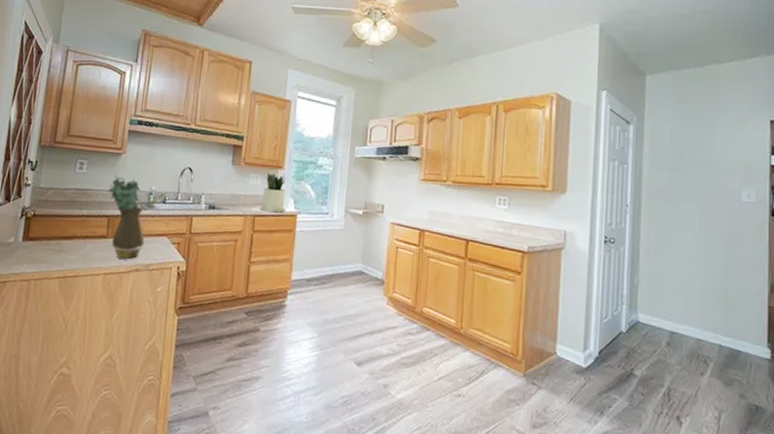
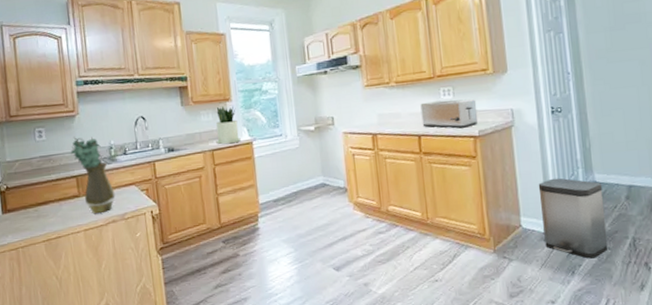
toaster: none [472,207,531,241] -> present [420,98,478,129]
pedal bin: none [577,309,645,402] -> present [538,178,608,259]

